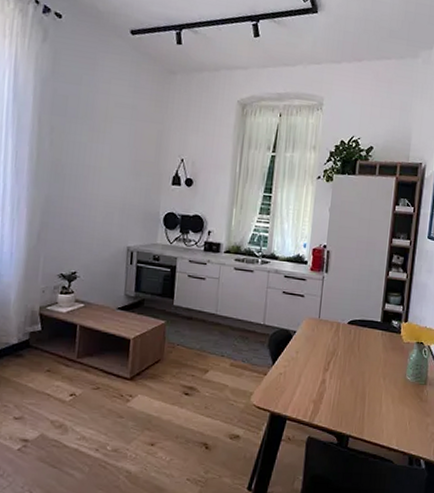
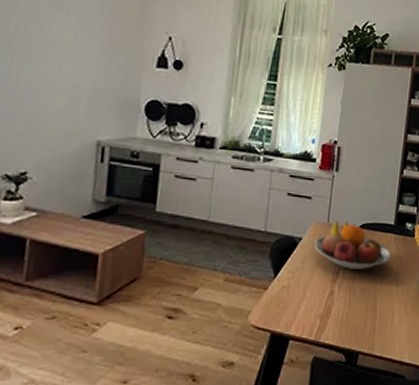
fruit bowl: none [307,317,379,362] -> present [315,221,392,269]

